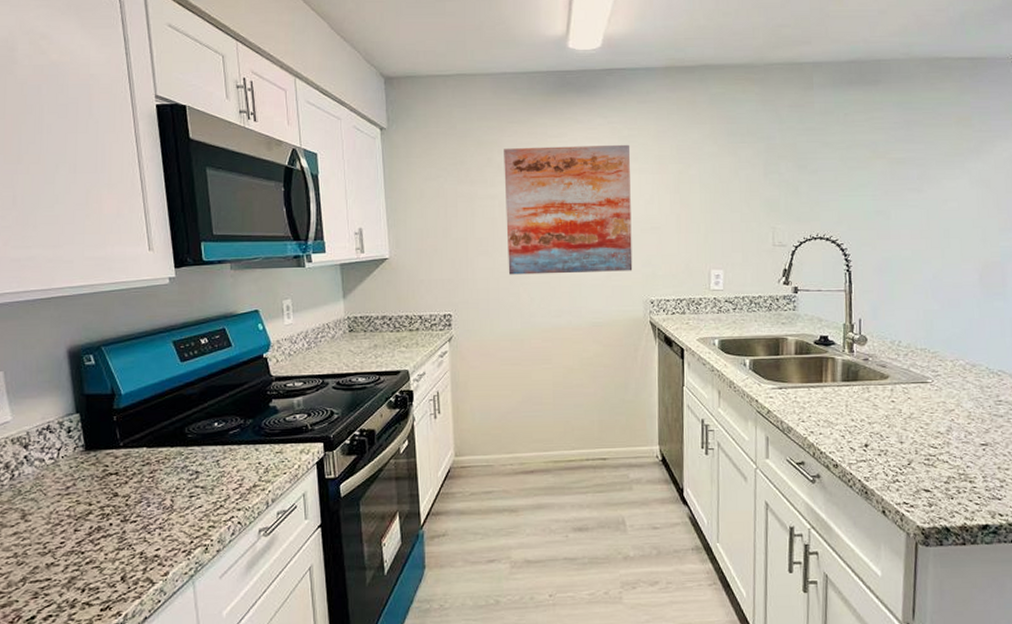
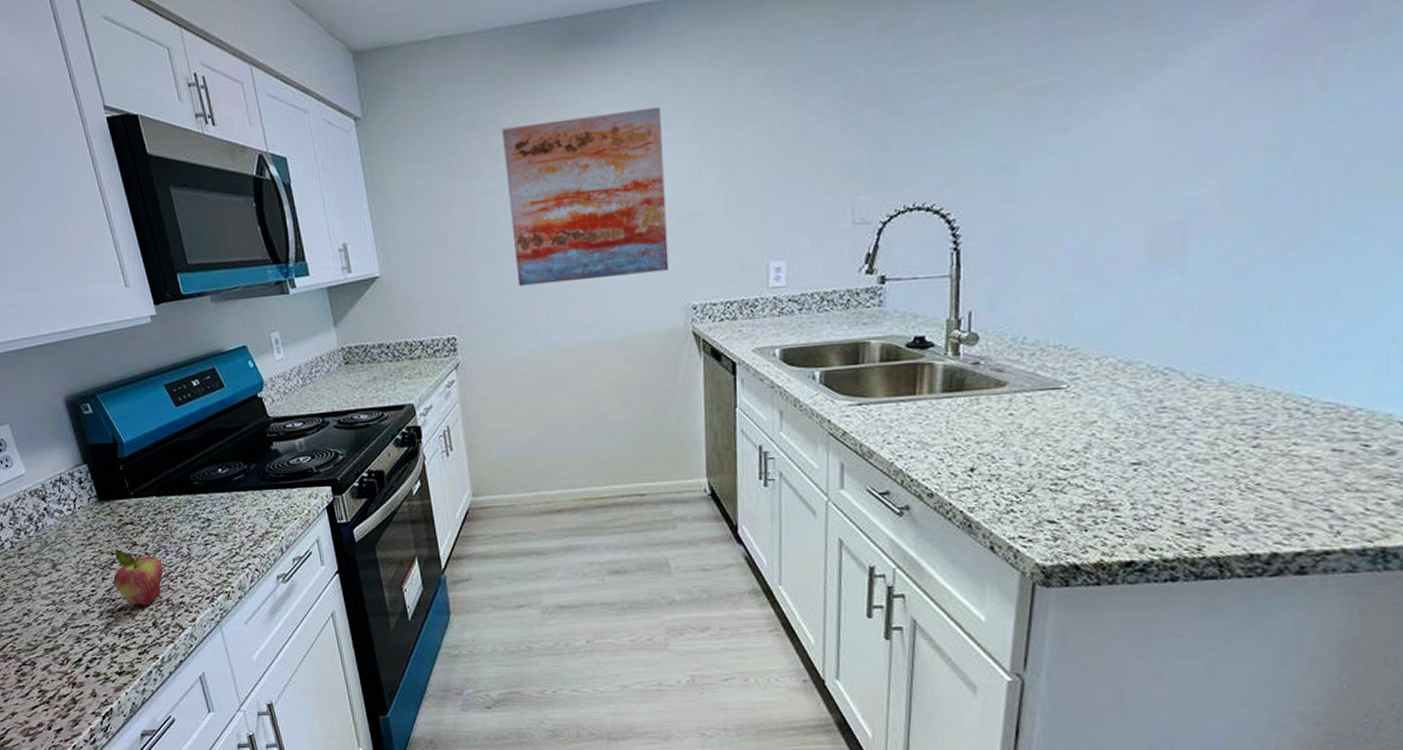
fruit: none [86,500,142,559] -> present [113,549,164,606]

